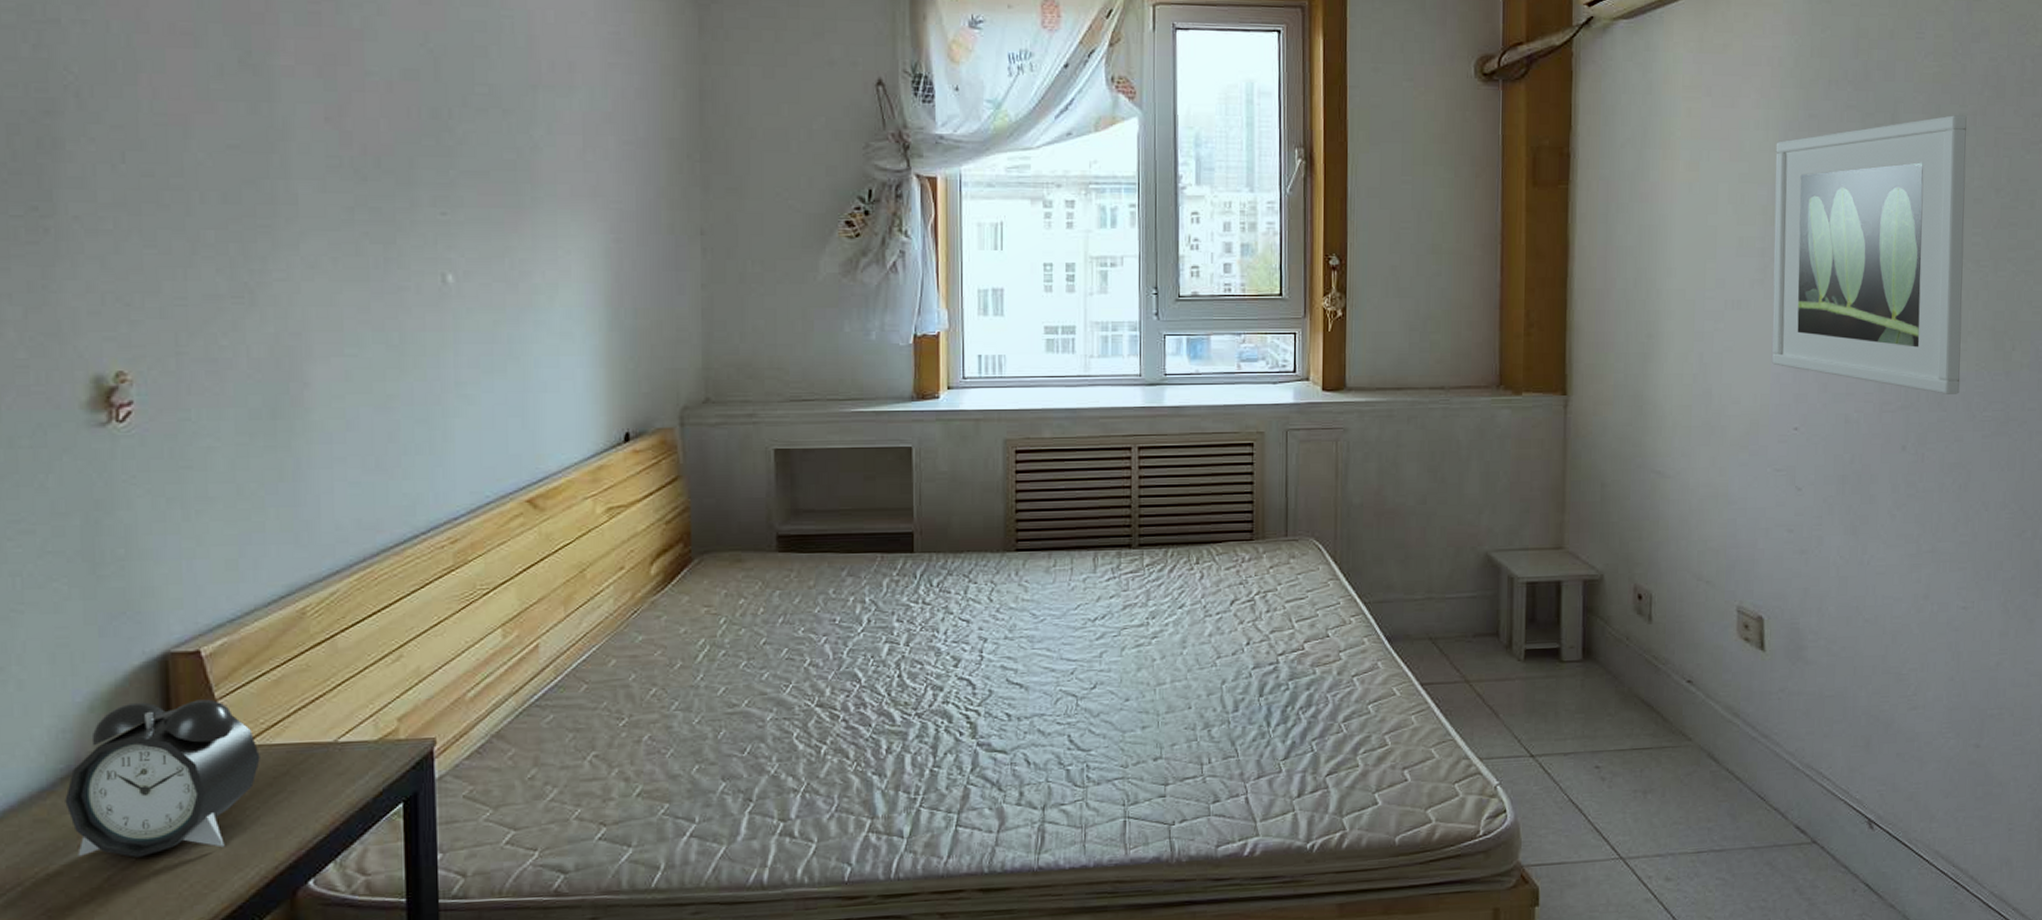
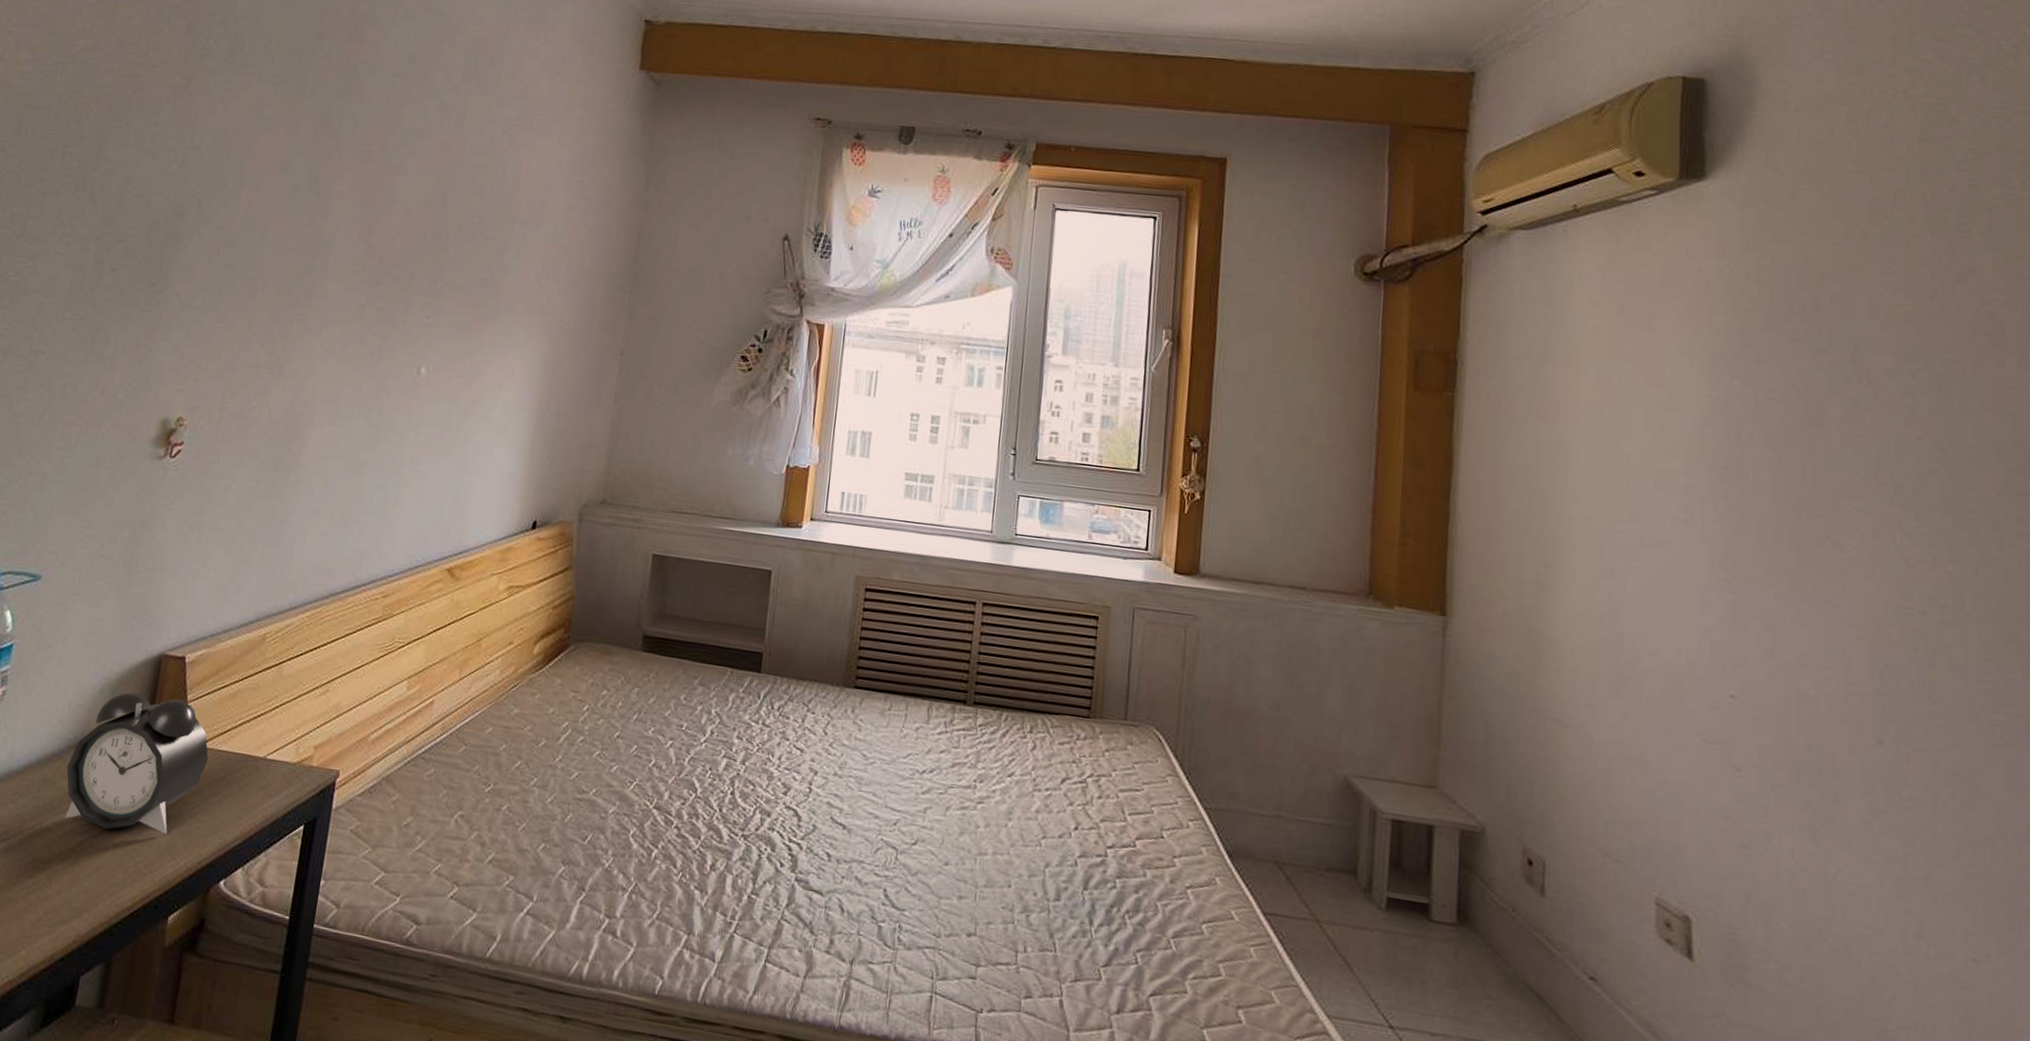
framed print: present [1772,115,1967,394] -> none [1700,360,1957,687]

